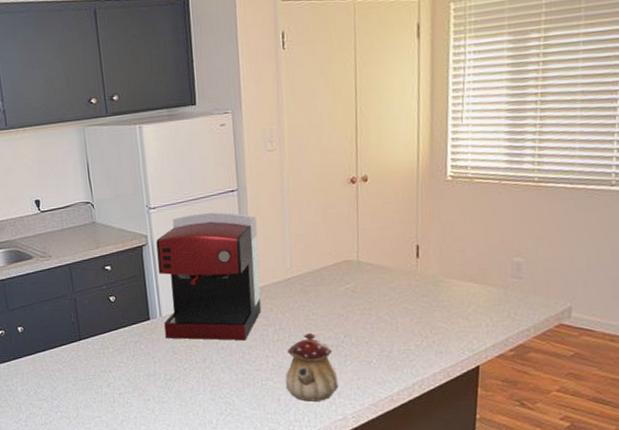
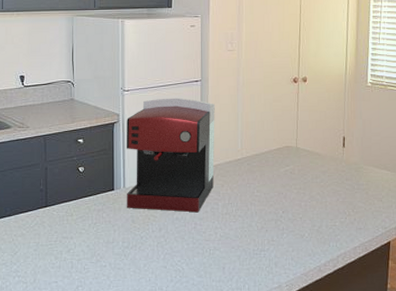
teapot: present [285,332,338,402] -> none [230,207,275,270]

